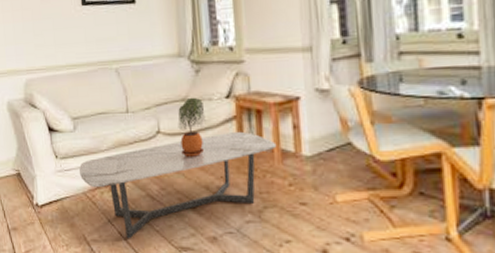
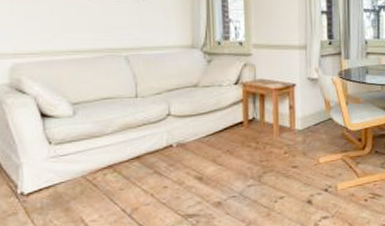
coffee table: present [79,131,277,239] -> none [79,112,276,215]
potted plant: present [178,97,206,157] -> none [188,83,215,136]

